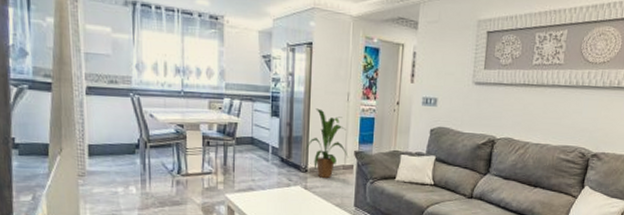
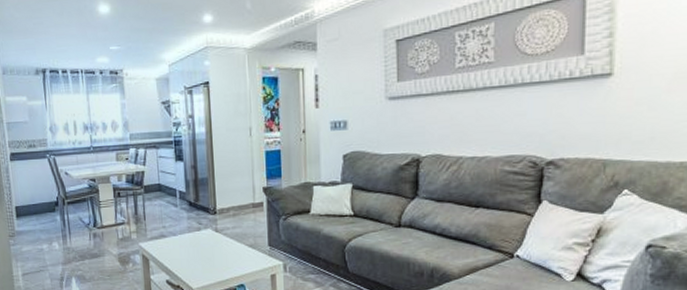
house plant: present [305,108,349,178] -> none [211,147,257,218]

